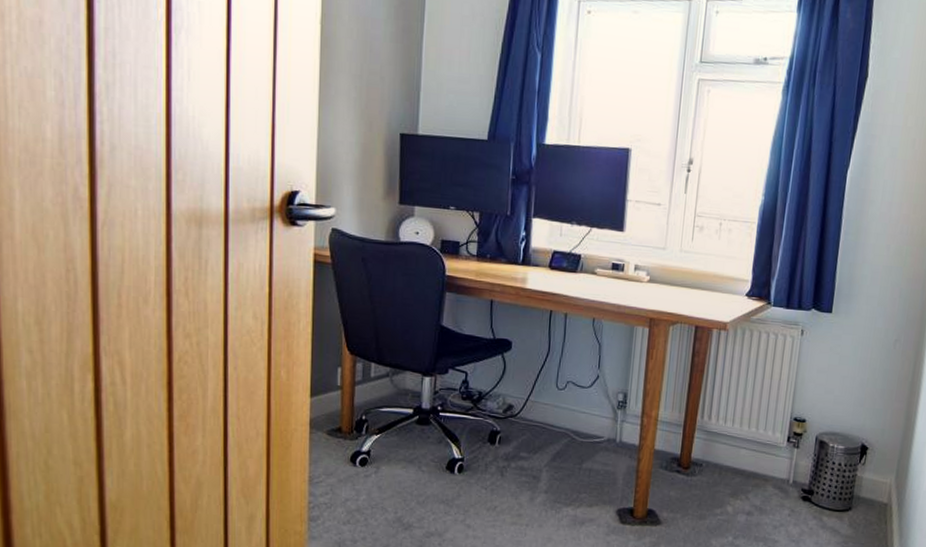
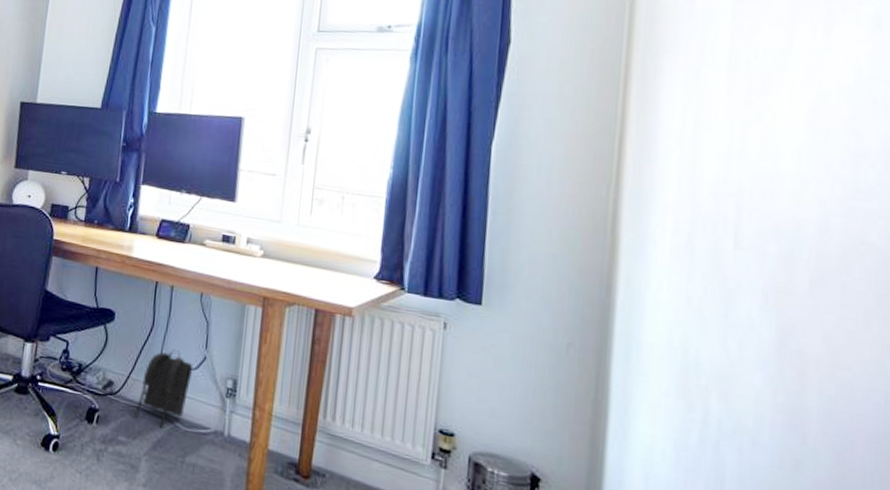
backpack: none [534,371,587,442] -> present [134,349,193,428]

